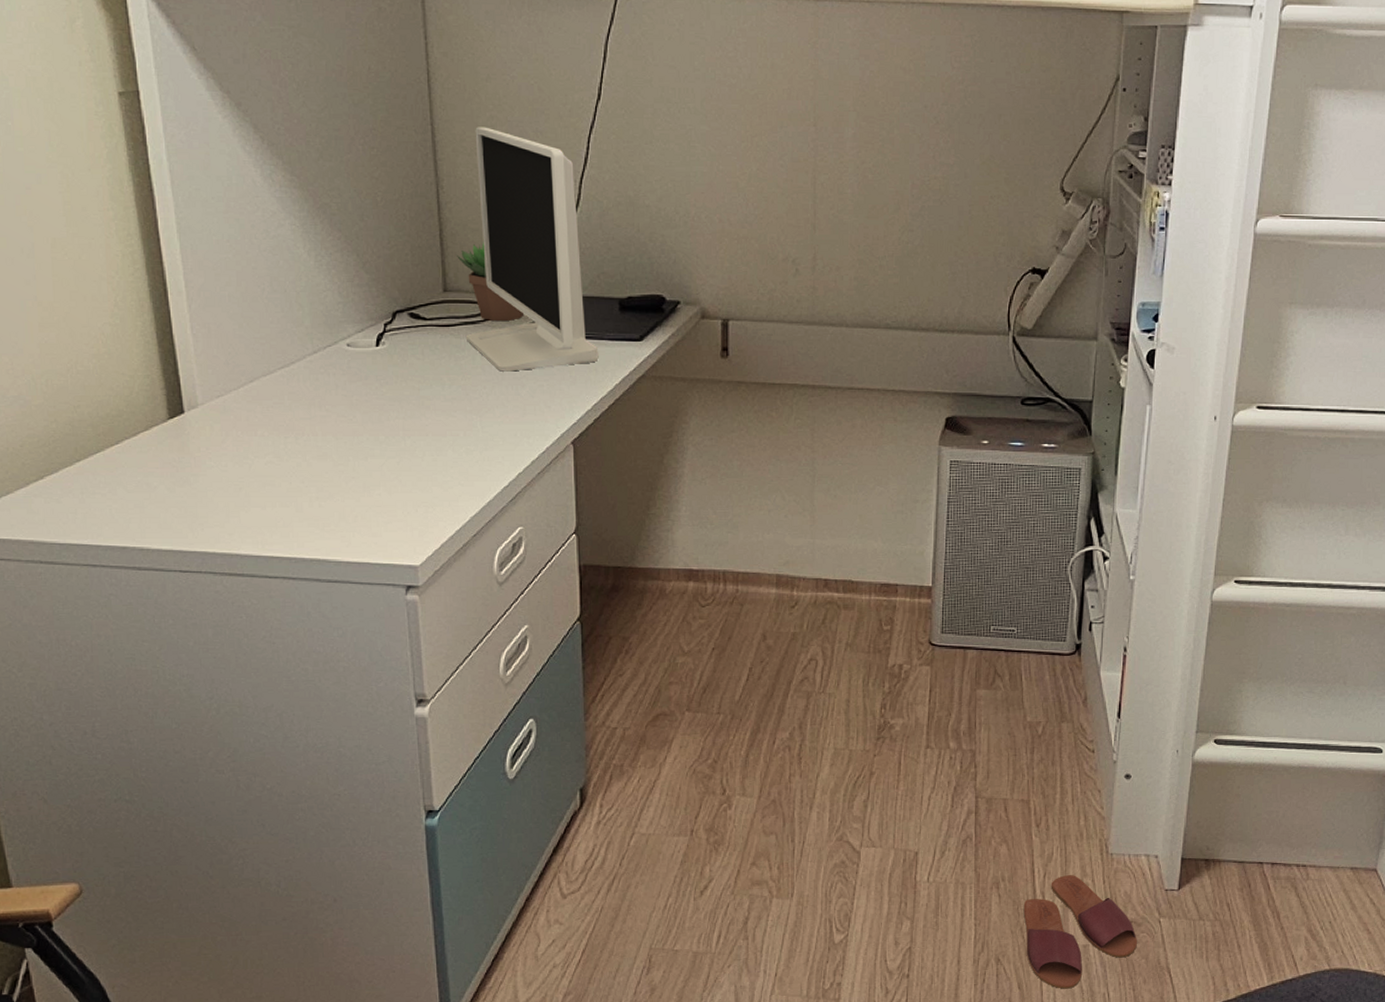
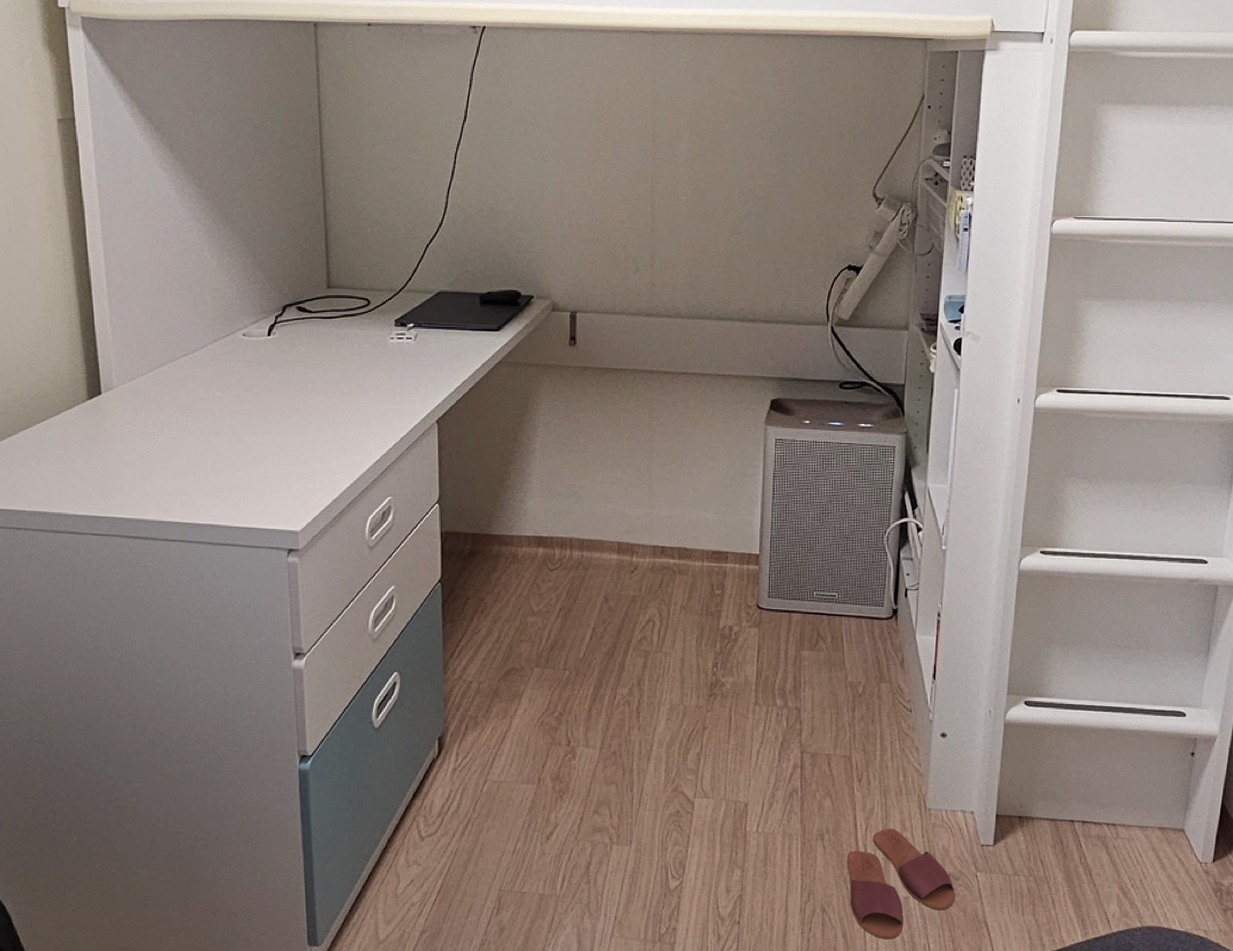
succulent plant: present [457,242,525,321] -> none [340,244,397,313]
monitor: present [465,127,599,372] -> none [345,145,461,358]

